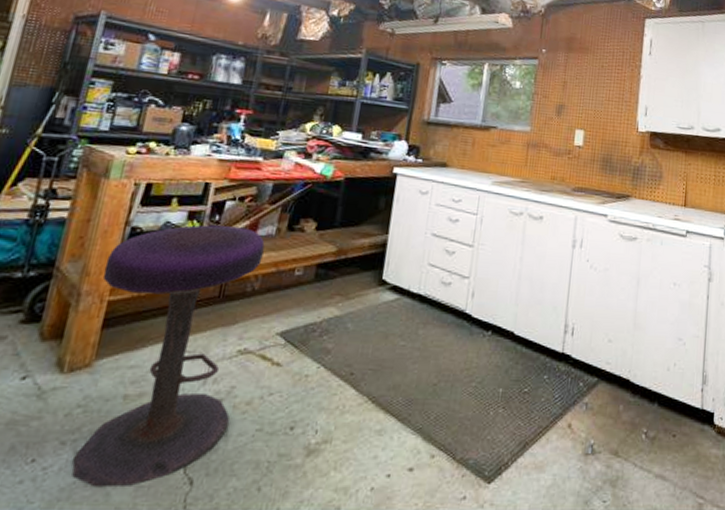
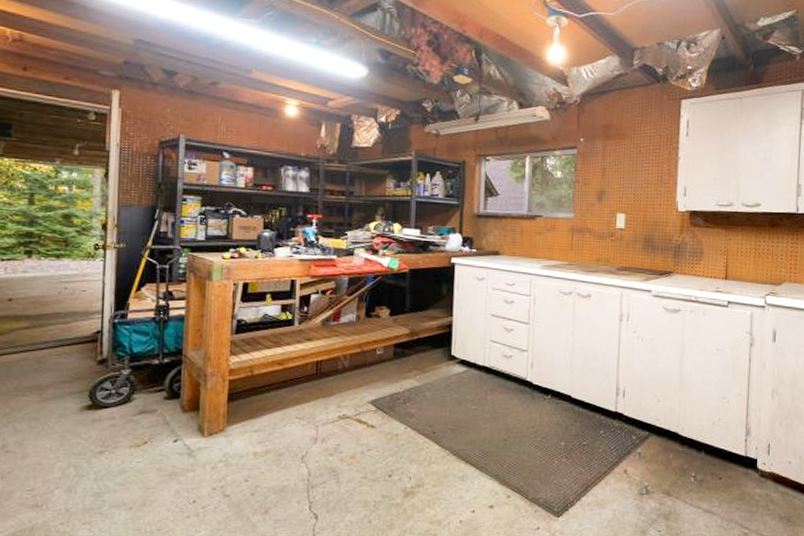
stool: present [71,225,265,488] -> none [221,315,348,521]

